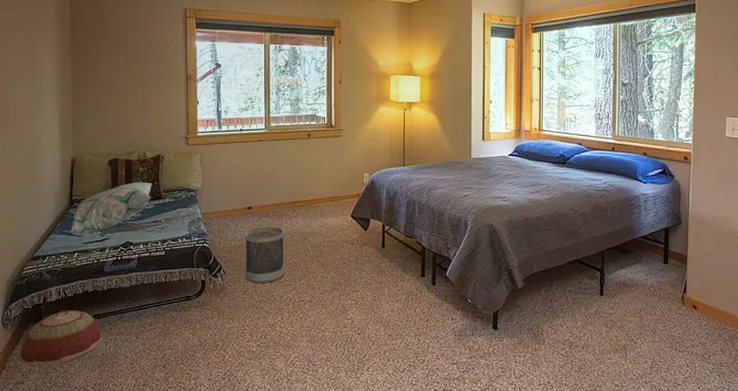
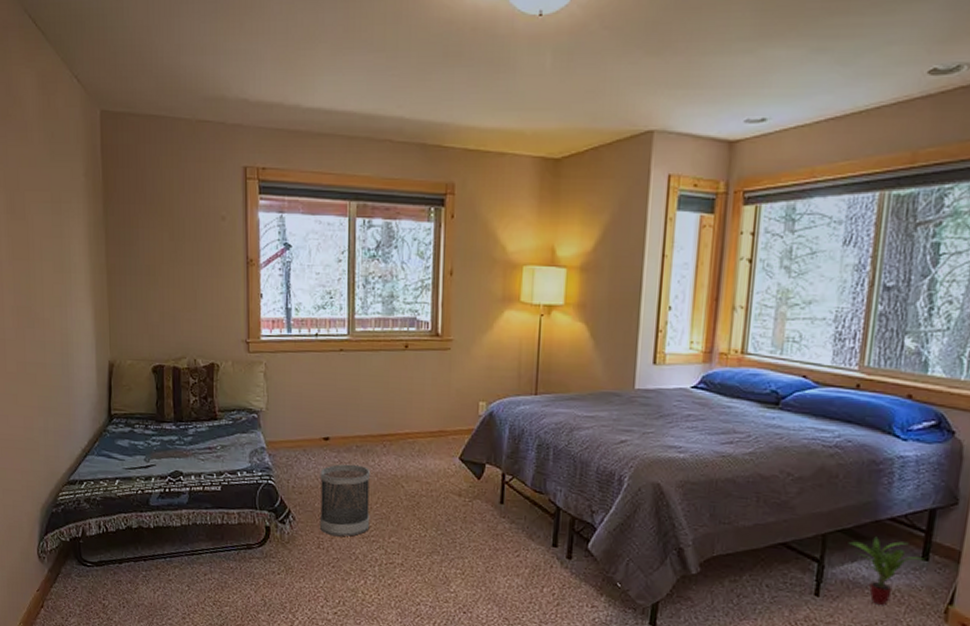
basket: present [19,310,103,366] -> none [58,547,150,610]
decorative pillow: present [71,183,153,234] -> none [111,397,206,458]
potted plant: none [618,250,666,297] -> present [848,536,925,605]

